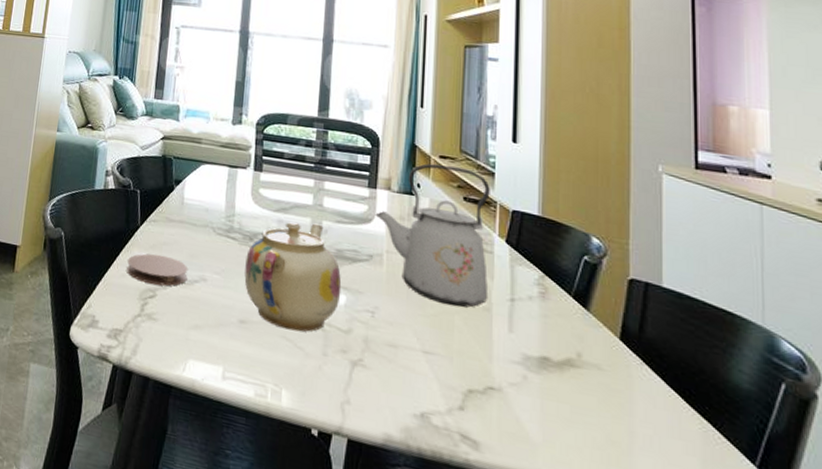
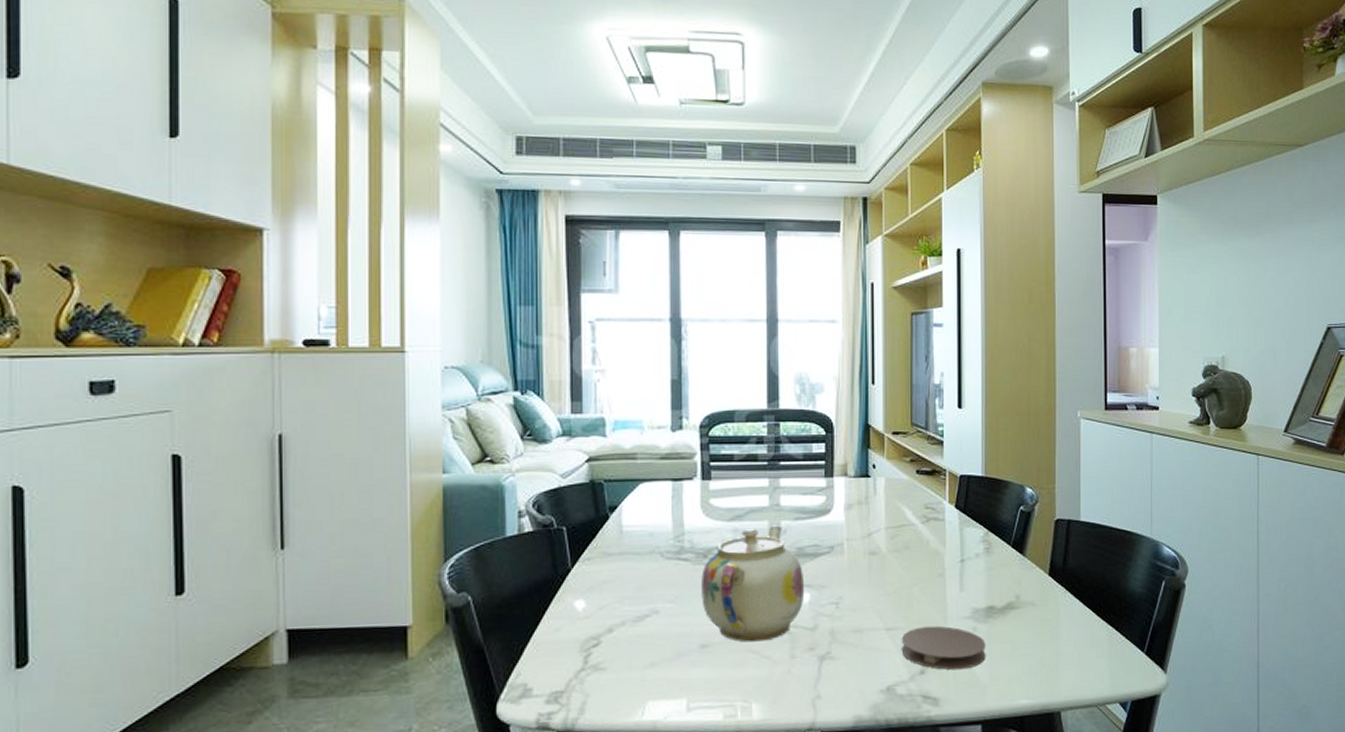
coaster: present [127,253,188,286] -> none [561,595,636,631]
kettle: present [375,163,490,308] -> none [833,441,942,580]
coaster: none [438,358,538,420] -> present [901,625,986,670]

